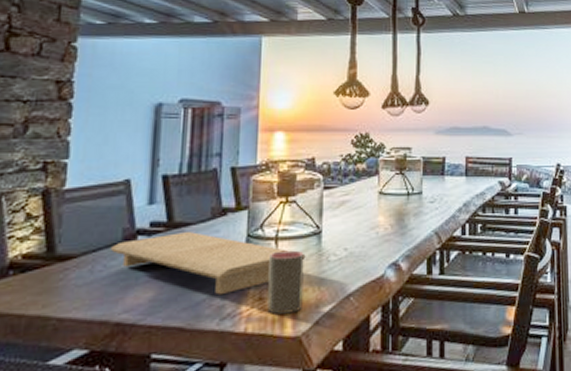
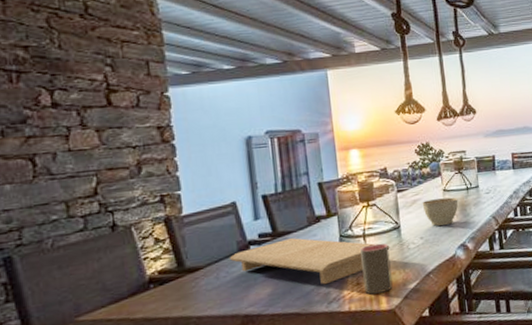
planter bowl: none [351,202,396,236] -> present [422,197,458,226]

